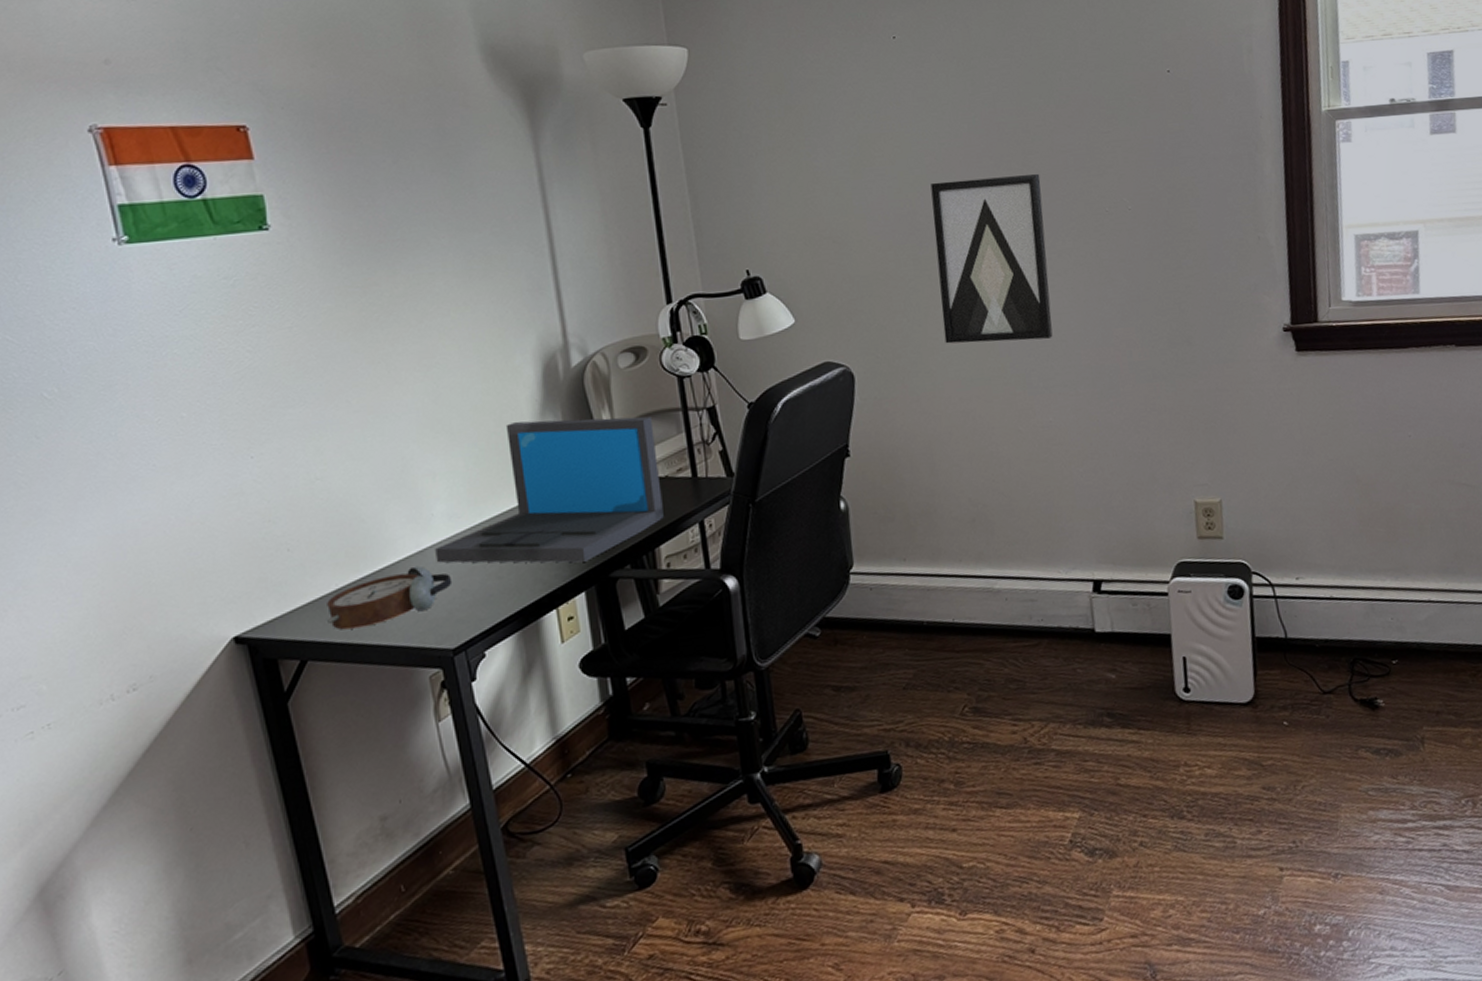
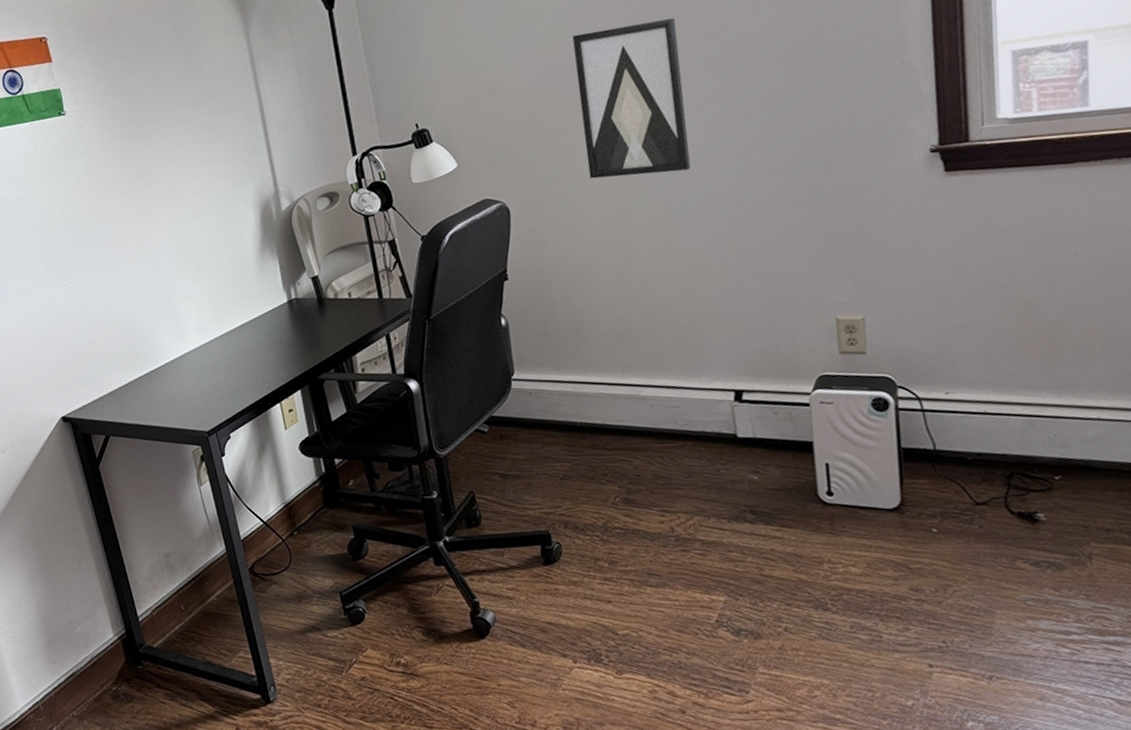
alarm clock: present [327,566,453,630] -> none [120,367,205,414]
laptop: present [435,416,664,563] -> none [191,249,358,367]

